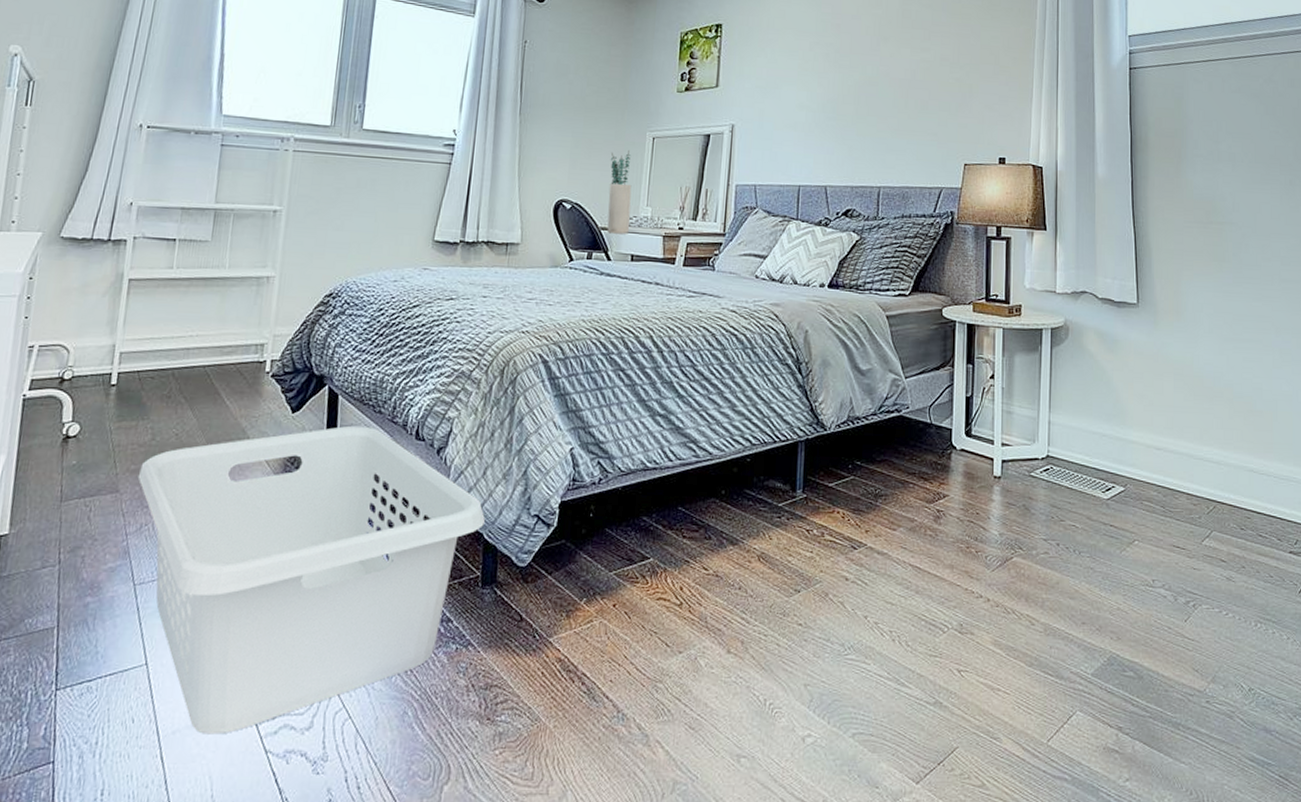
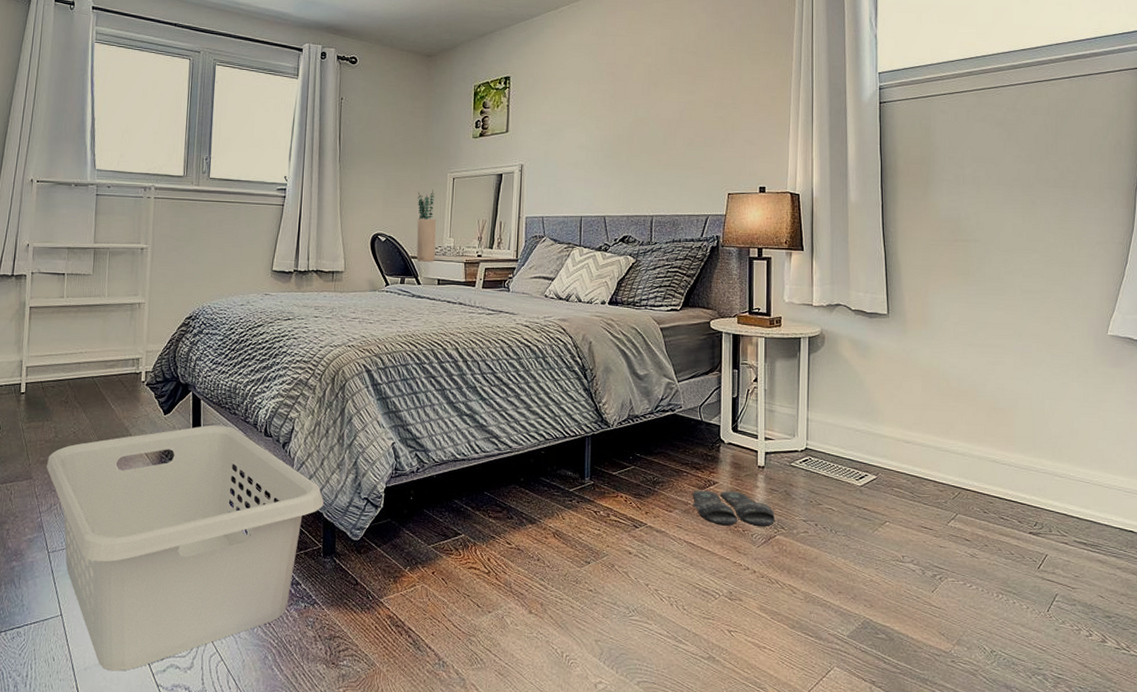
slippers: none [919,504,1012,546] -> present [693,490,775,526]

